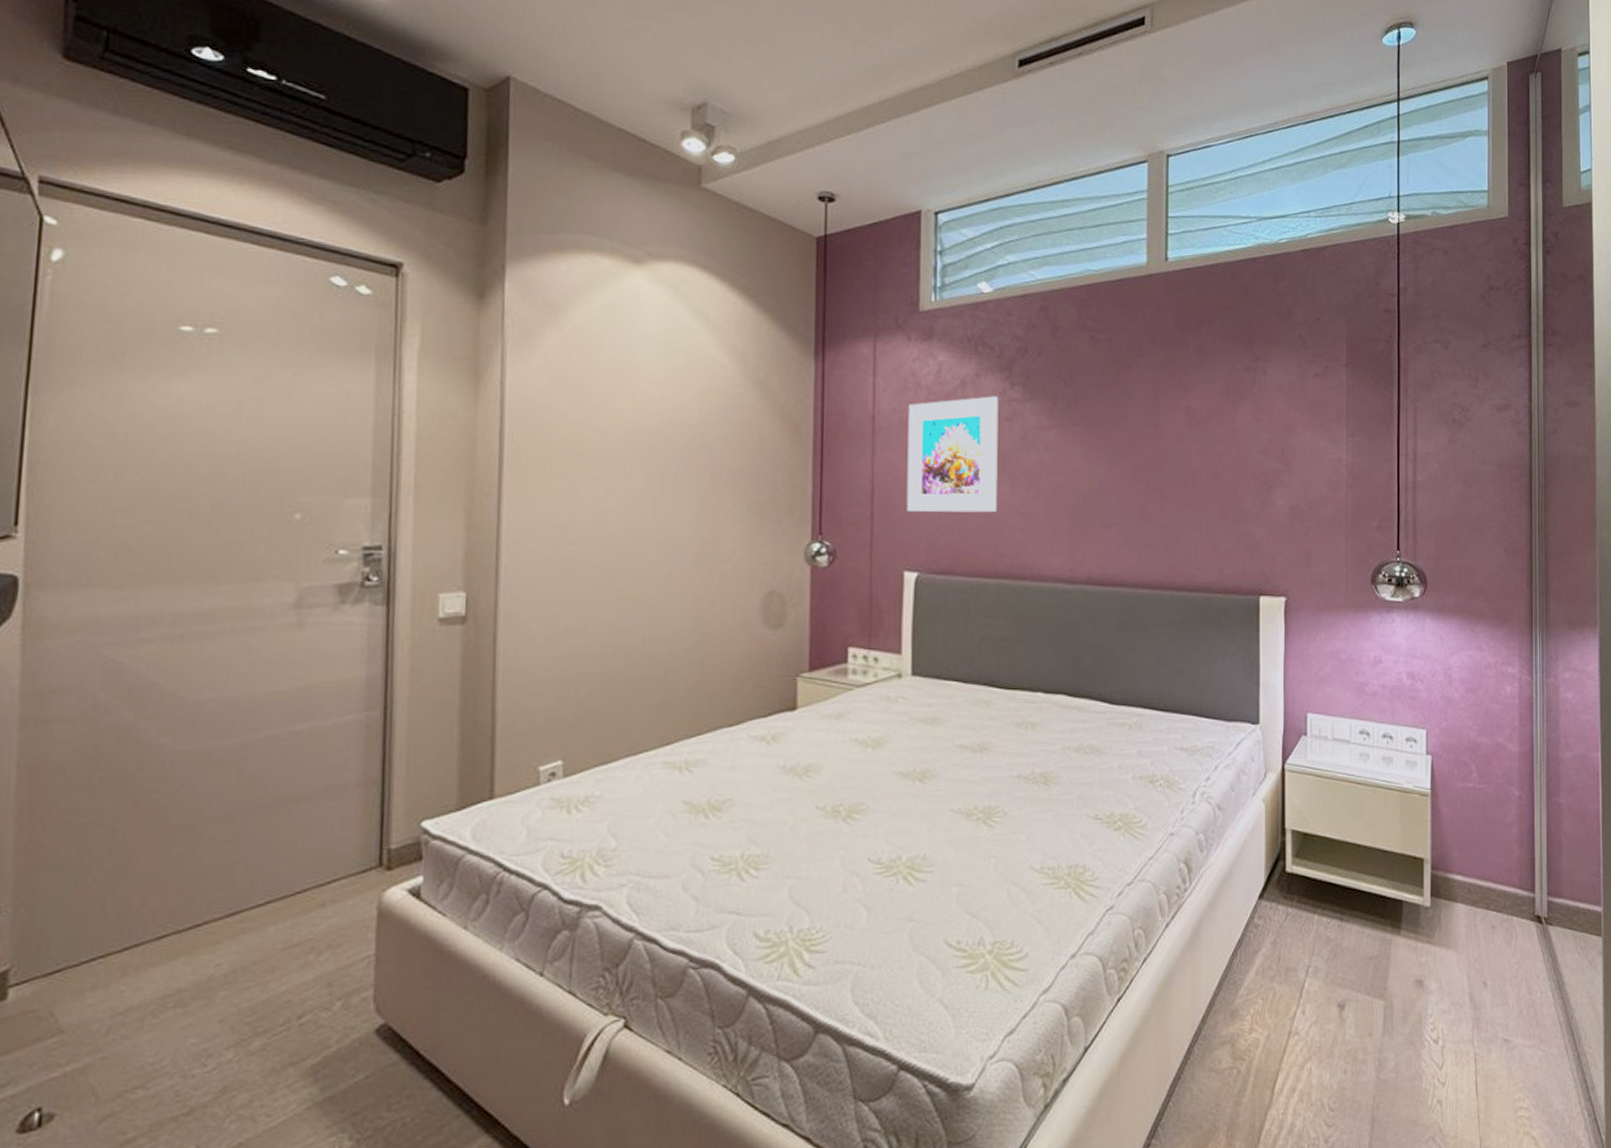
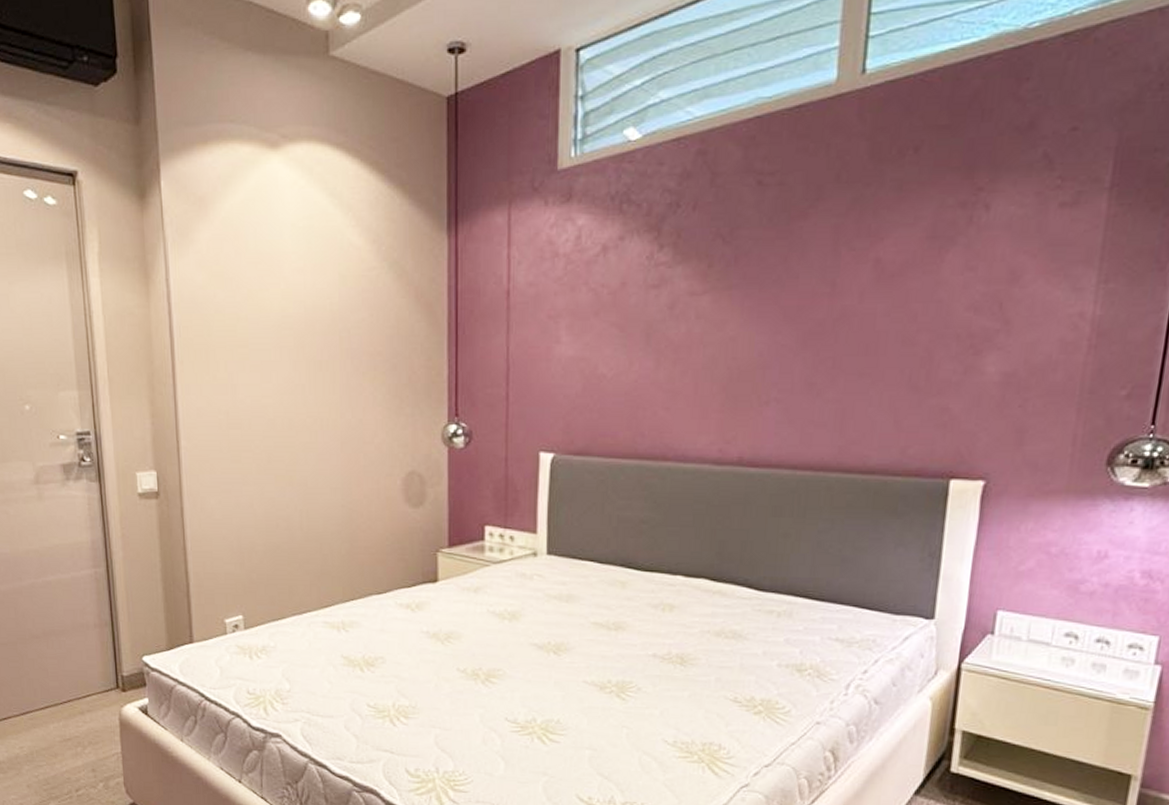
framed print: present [906,396,999,513] -> none [542,261,645,391]

